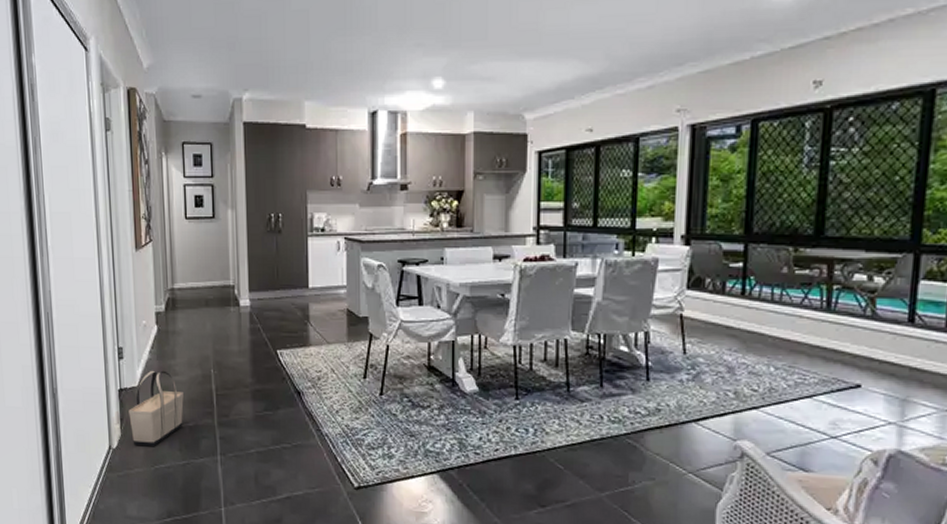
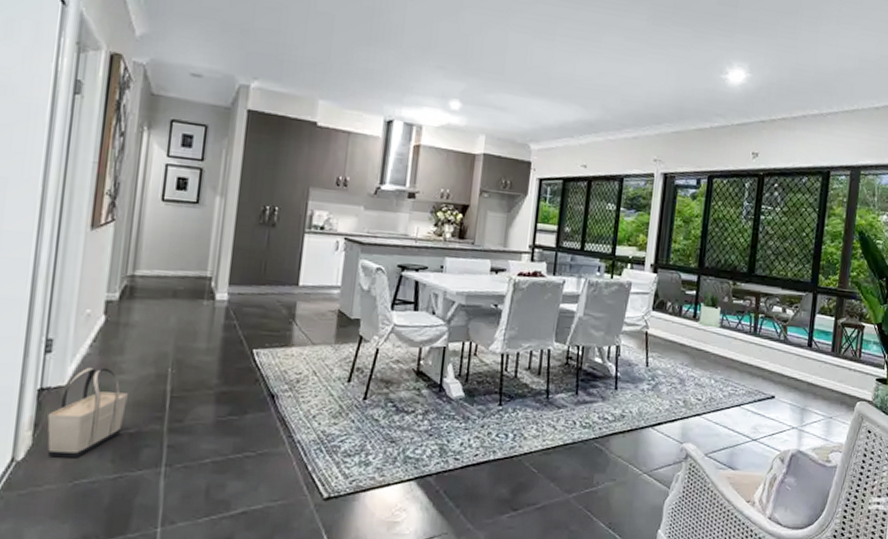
planter: none [747,262,780,306] -> present [697,291,722,329]

